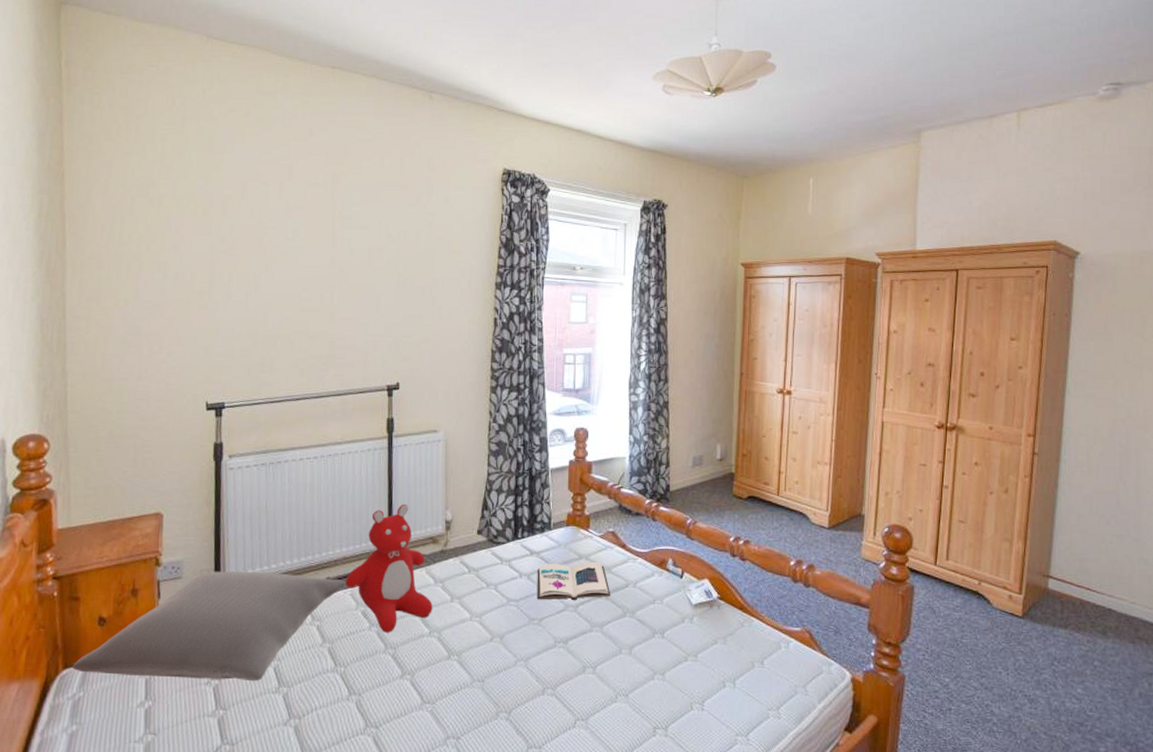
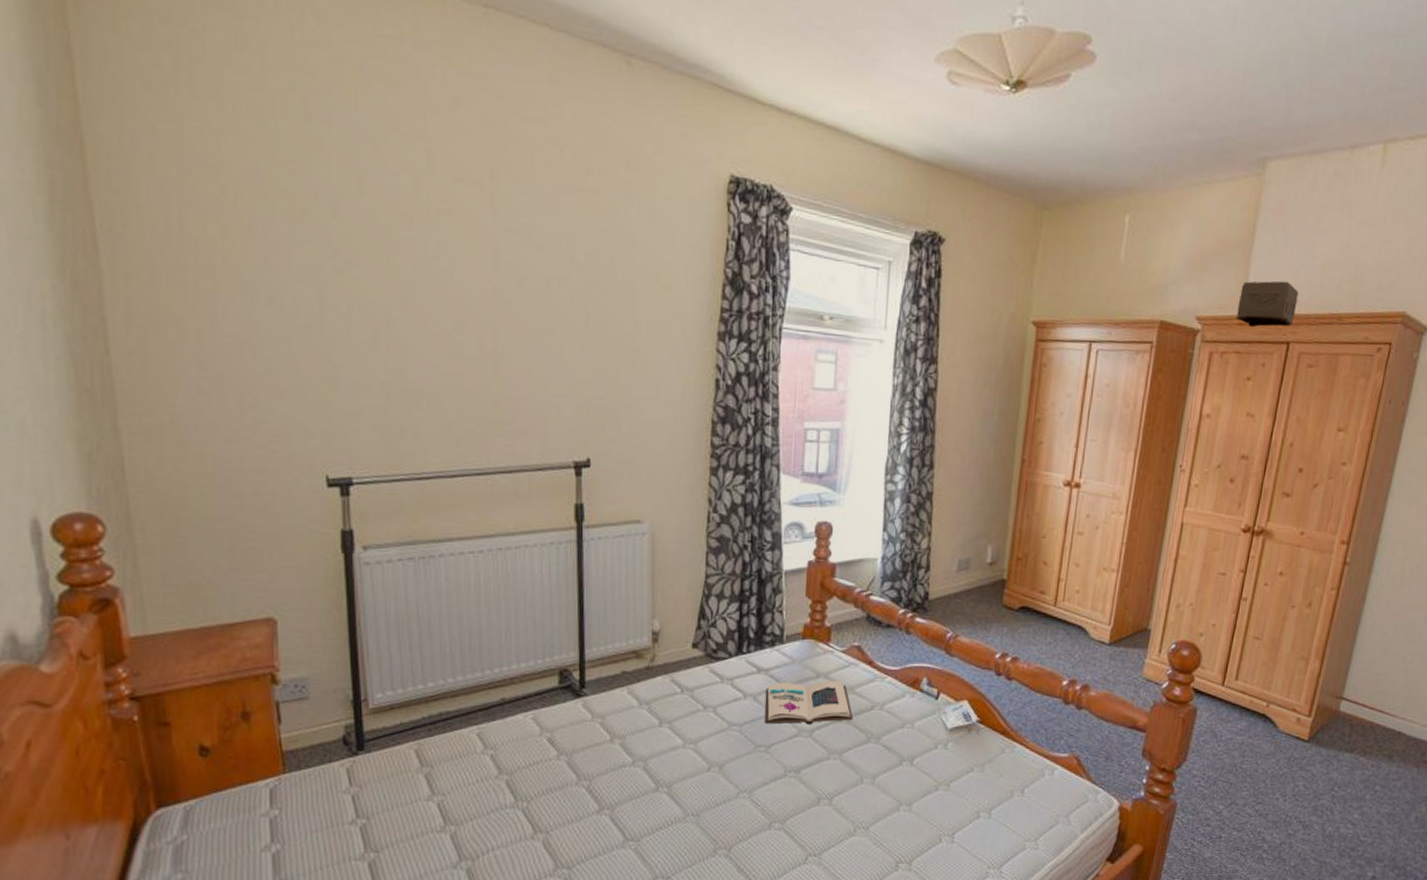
pillow: present [72,571,346,682] -> none [169,690,526,820]
teddy bear: present [345,503,433,633] -> none [525,610,637,762]
decorative box: none [910,221,961,259] -> present [1236,281,1299,328]

